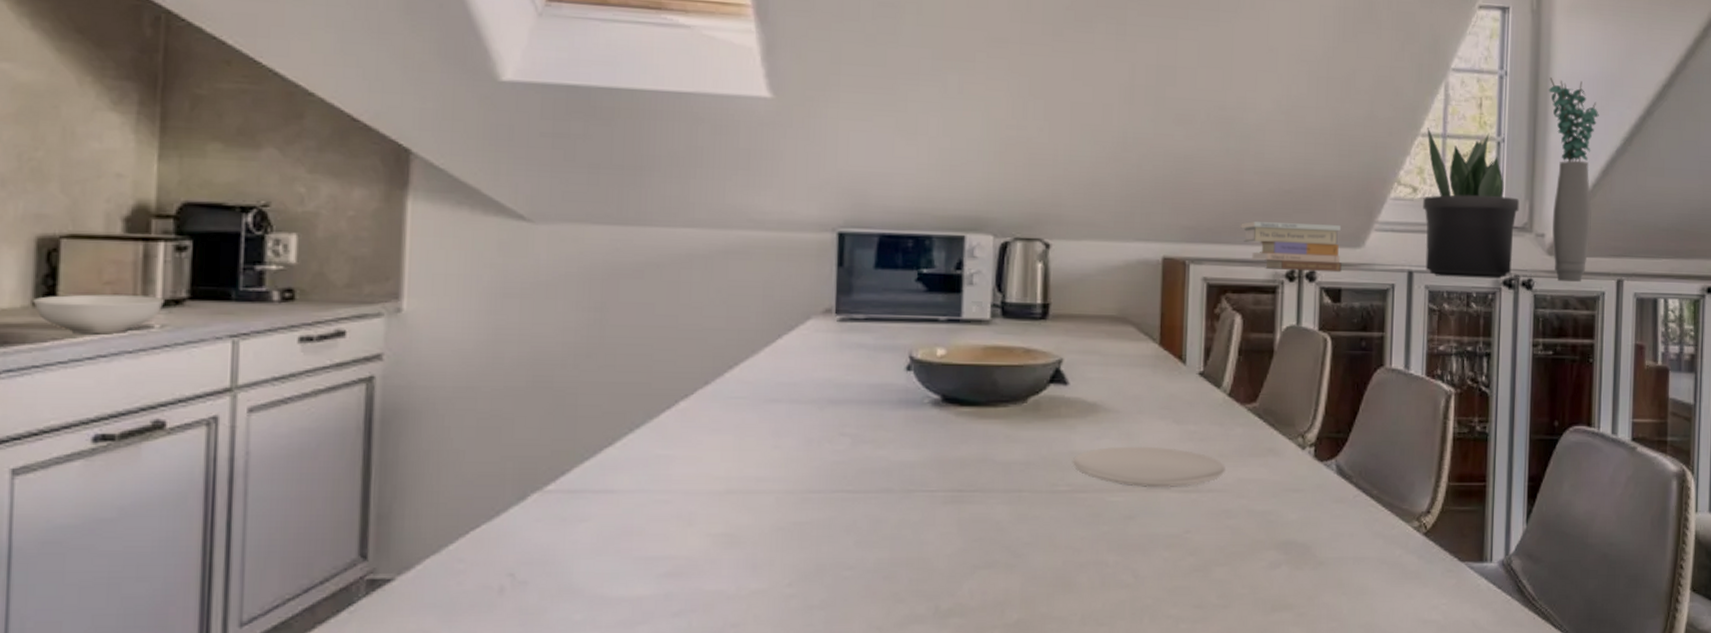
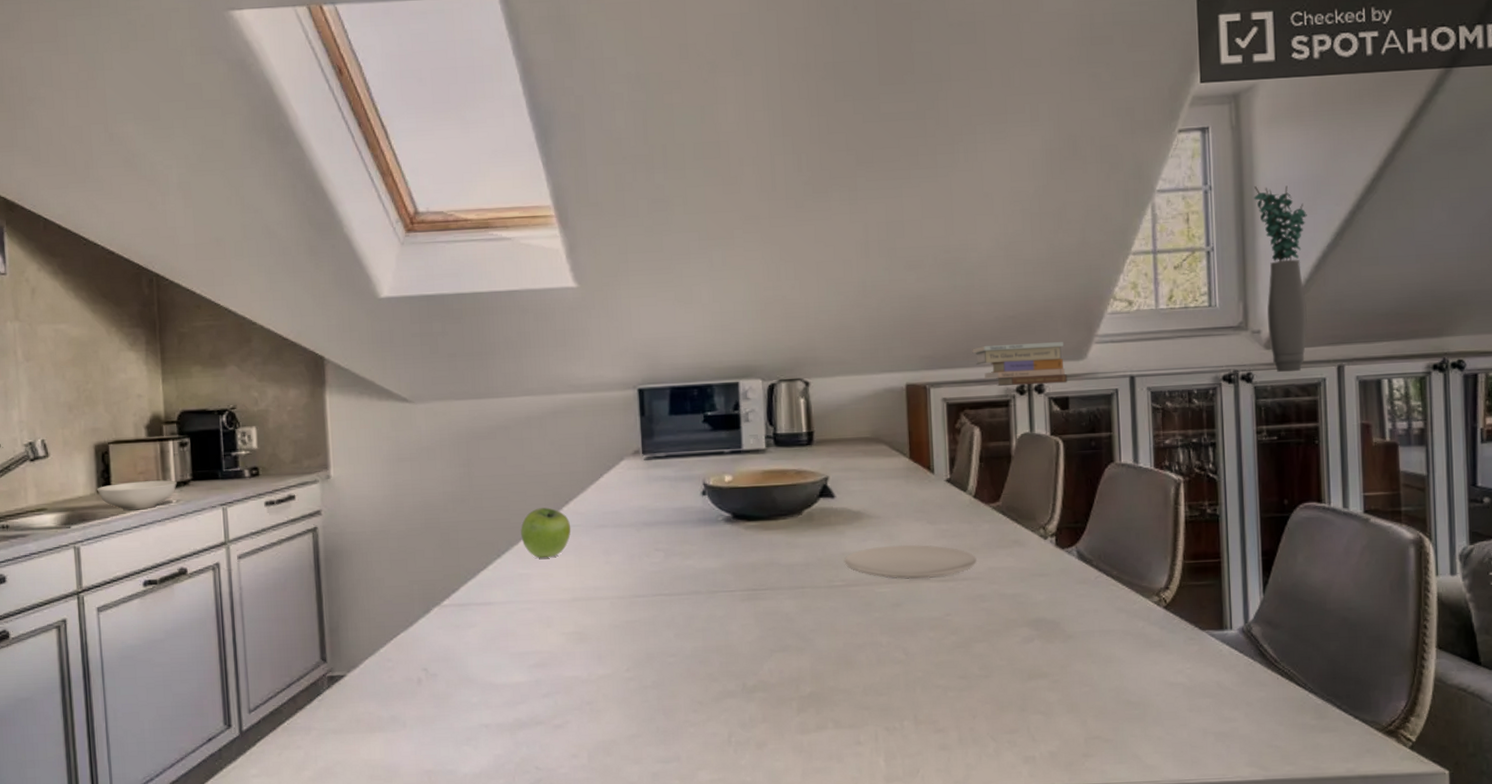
fruit: none [664,372,733,436] -> present [521,507,571,558]
planter: present [1423,128,1520,279] -> none [1137,244,1233,378]

